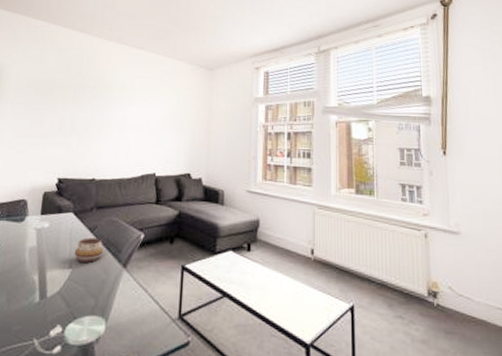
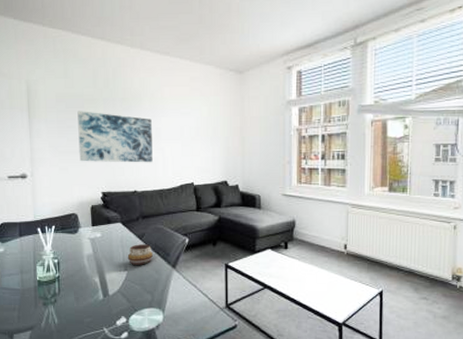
wall art: none [40,95,120,151] -> present [77,111,153,163]

